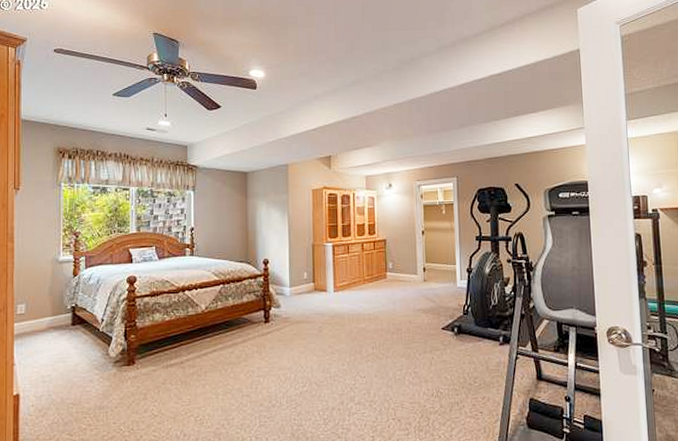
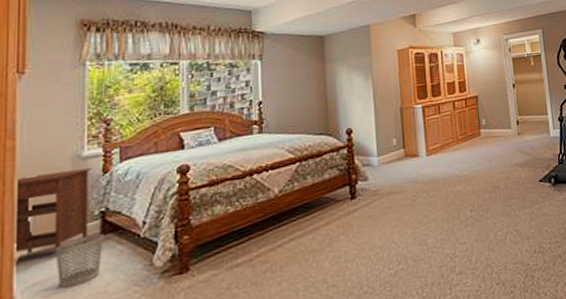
nightstand: none [16,271,66,337] -> present [16,168,92,256]
wastebasket: none [41,324,74,363] -> present [55,233,104,290]

